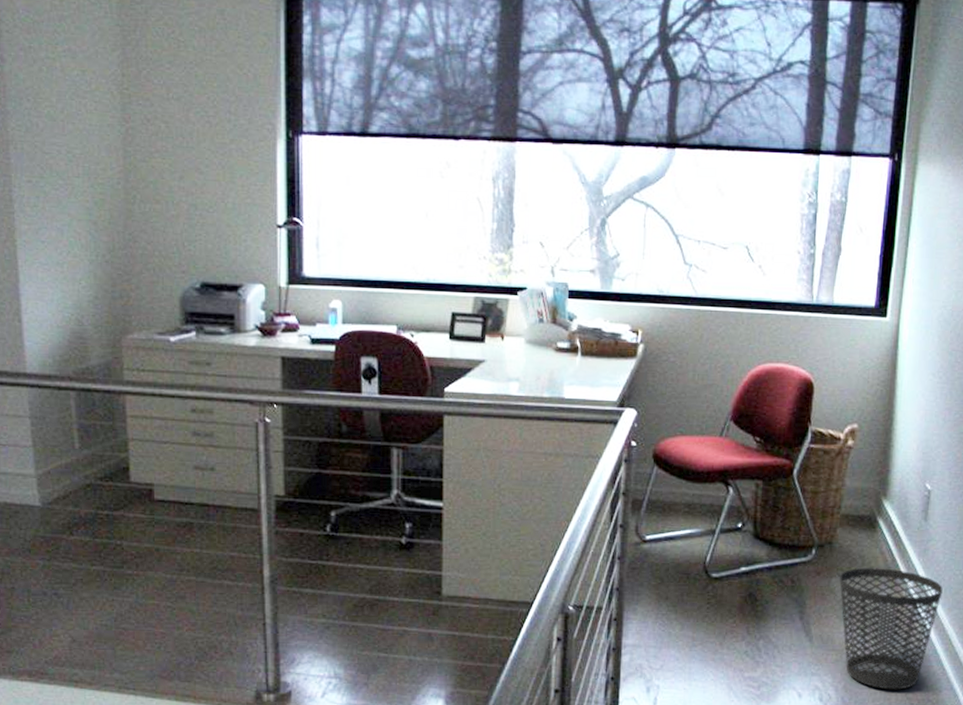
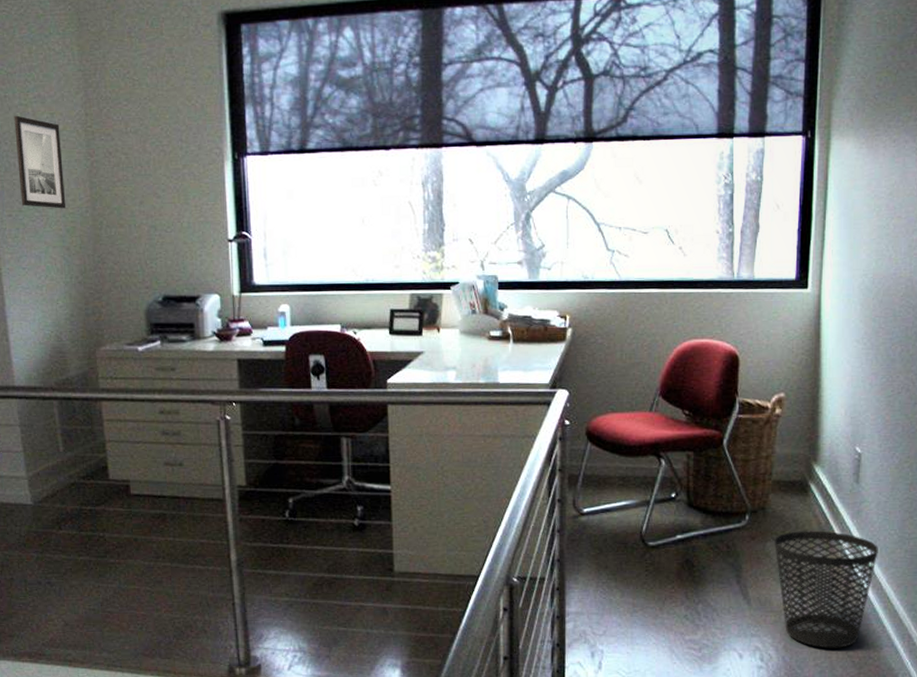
wall art: none [39,69,95,178] -> present [14,115,66,209]

